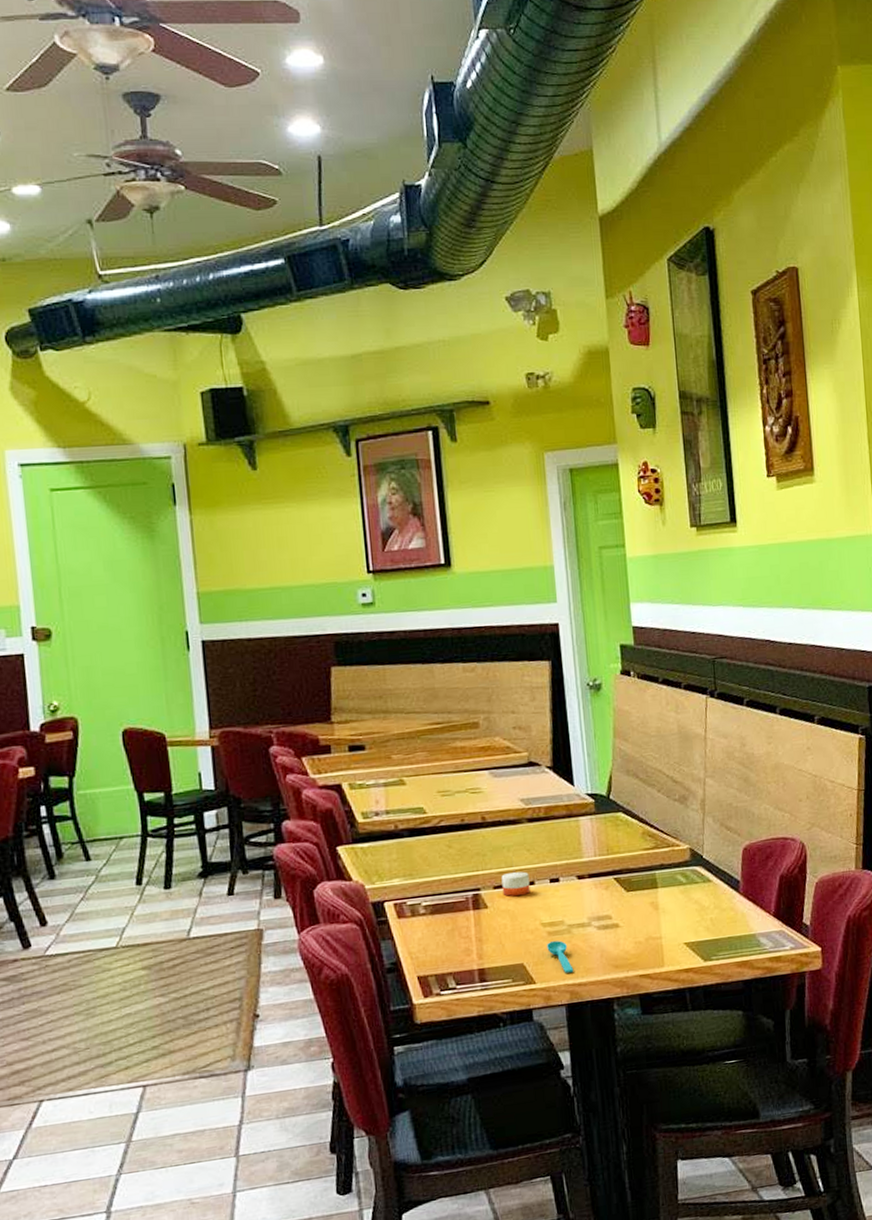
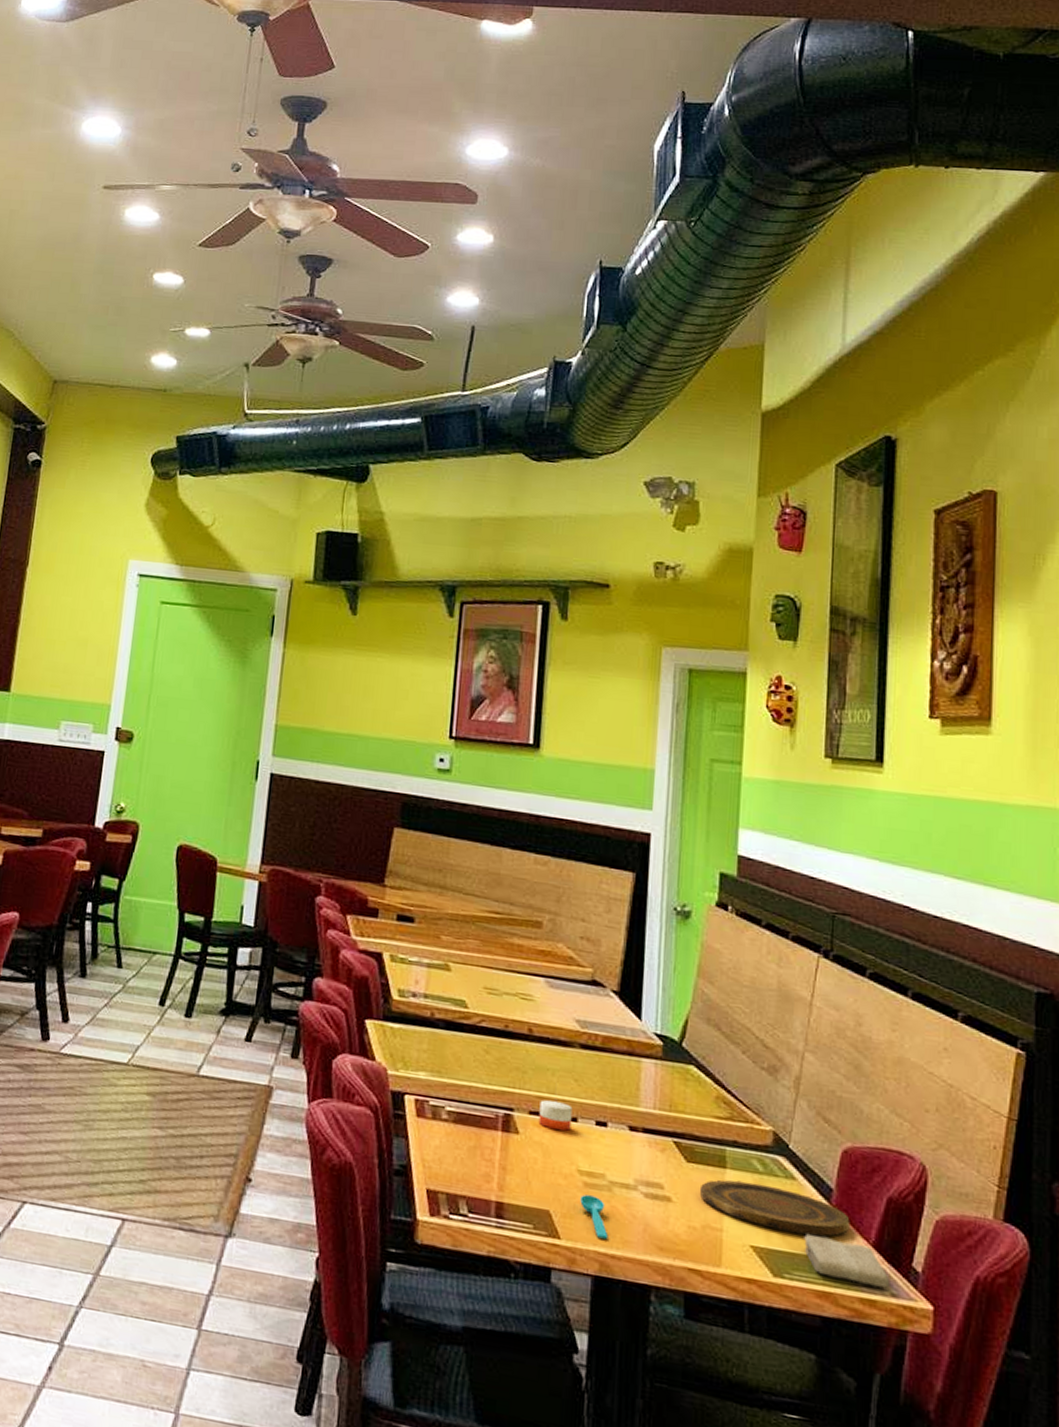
plate: none [639,891,756,925] -> present [699,1180,850,1237]
washcloth: none [723,917,789,949] -> present [804,1234,890,1288]

